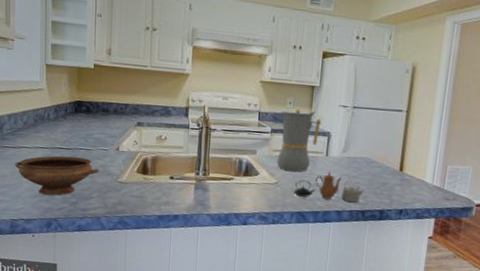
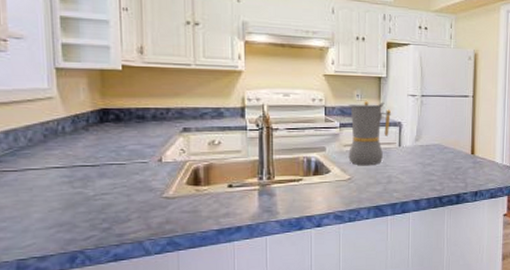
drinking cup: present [15,156,99,196] -> none [18,174,138,224]
teapot: present [293,172,365,203] -> none [369,162,440,190]

